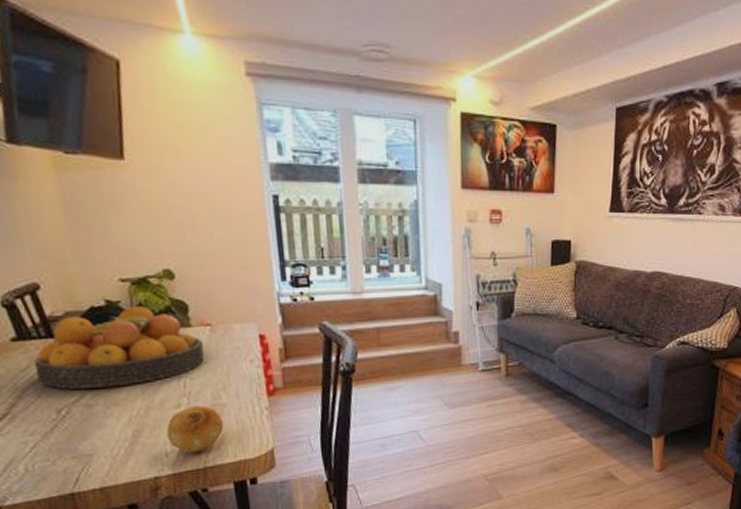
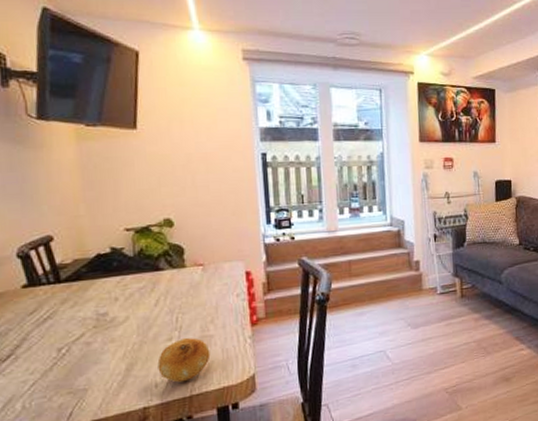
fruit bowl: present [34,305,205,389] -> none [41,251,196,329]

